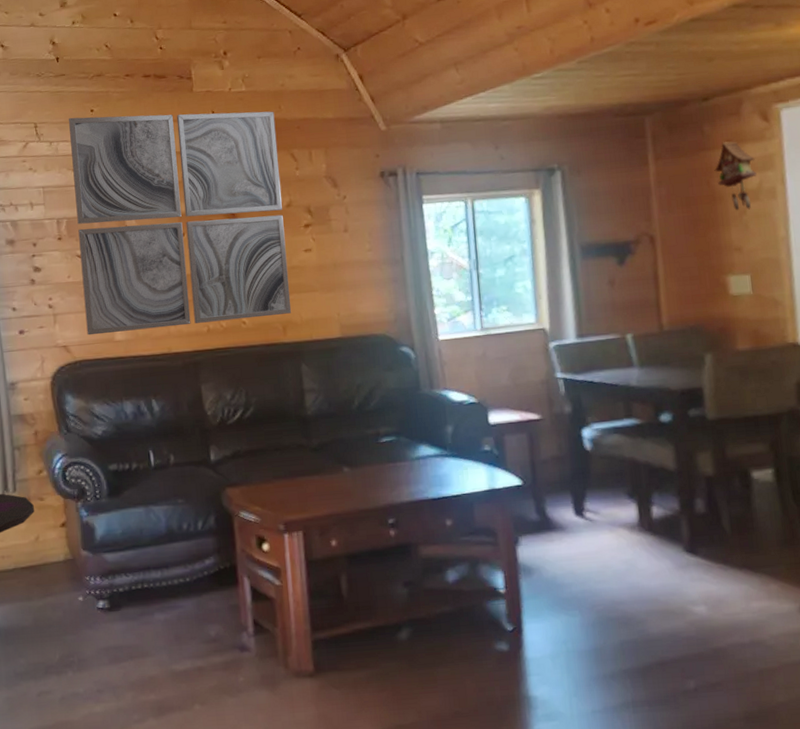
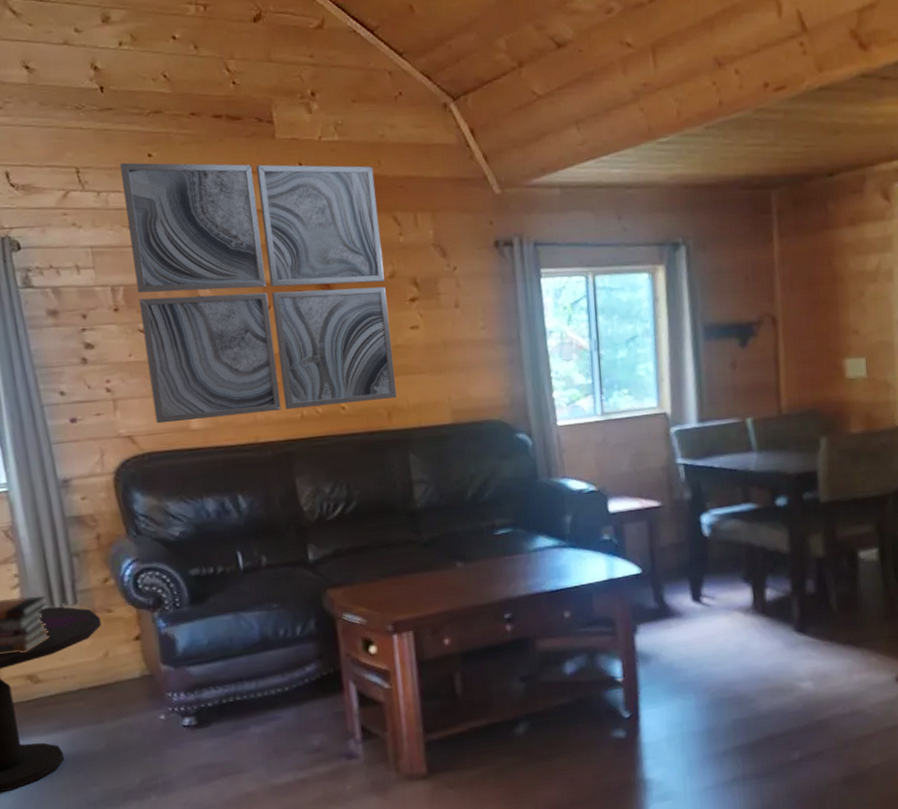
cuckoo clock: present [714,141,757,211] -> none [836,220,876,293]

